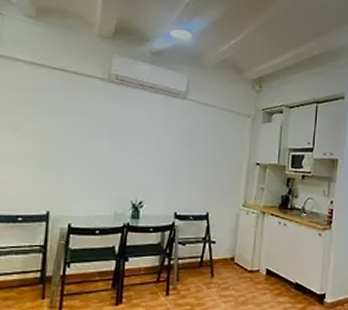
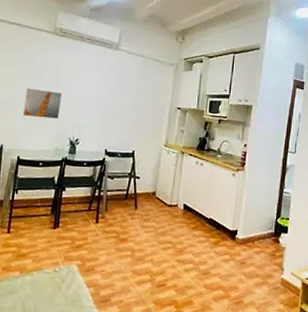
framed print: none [72,144,121,179] -> present [22,88,63,119]

